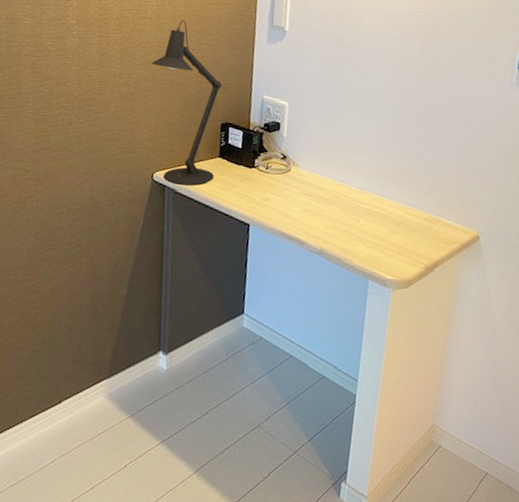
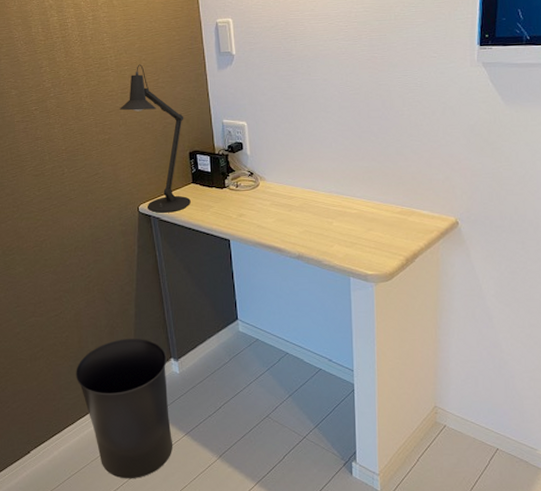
waste bin: none [37,323,155,495] -> present [76,338,172,479]

